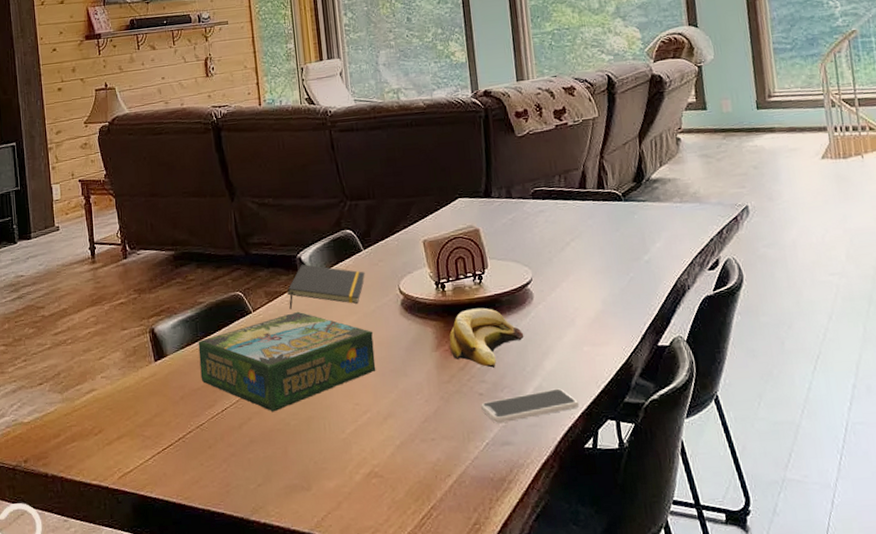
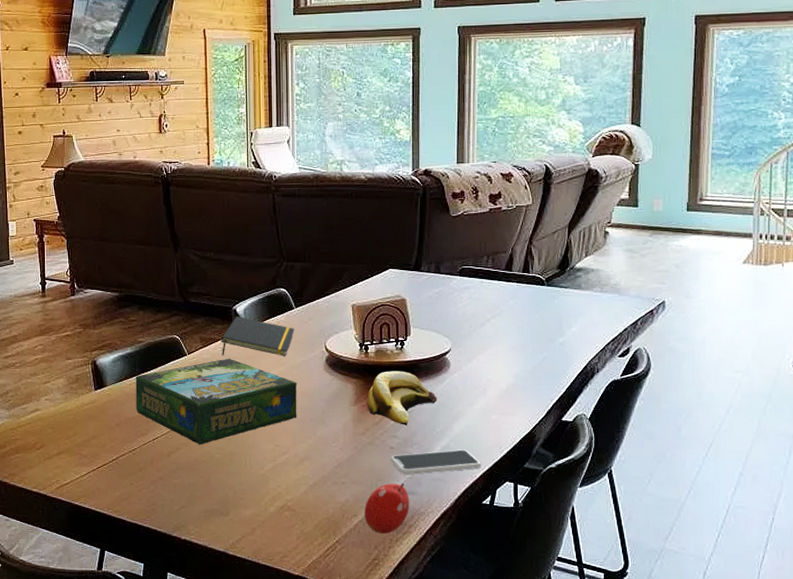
fruit: none [458,432,508,494] -> present [364,482,410,534]

